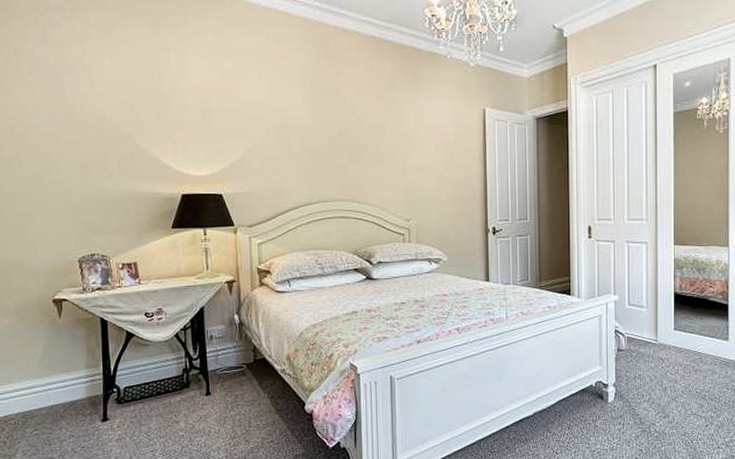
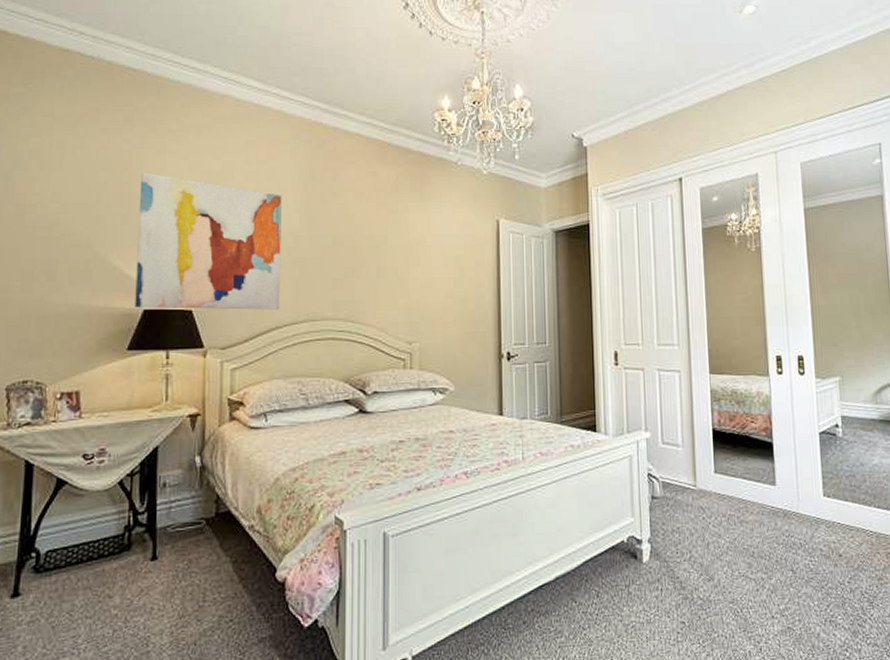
wall art: none [169,73,296,193] -> present [135,172,282,310]

